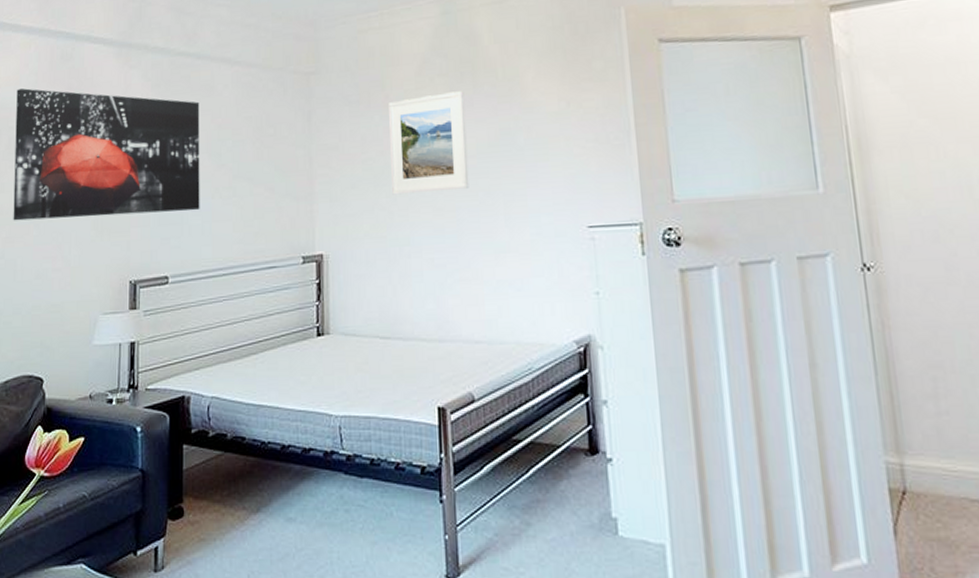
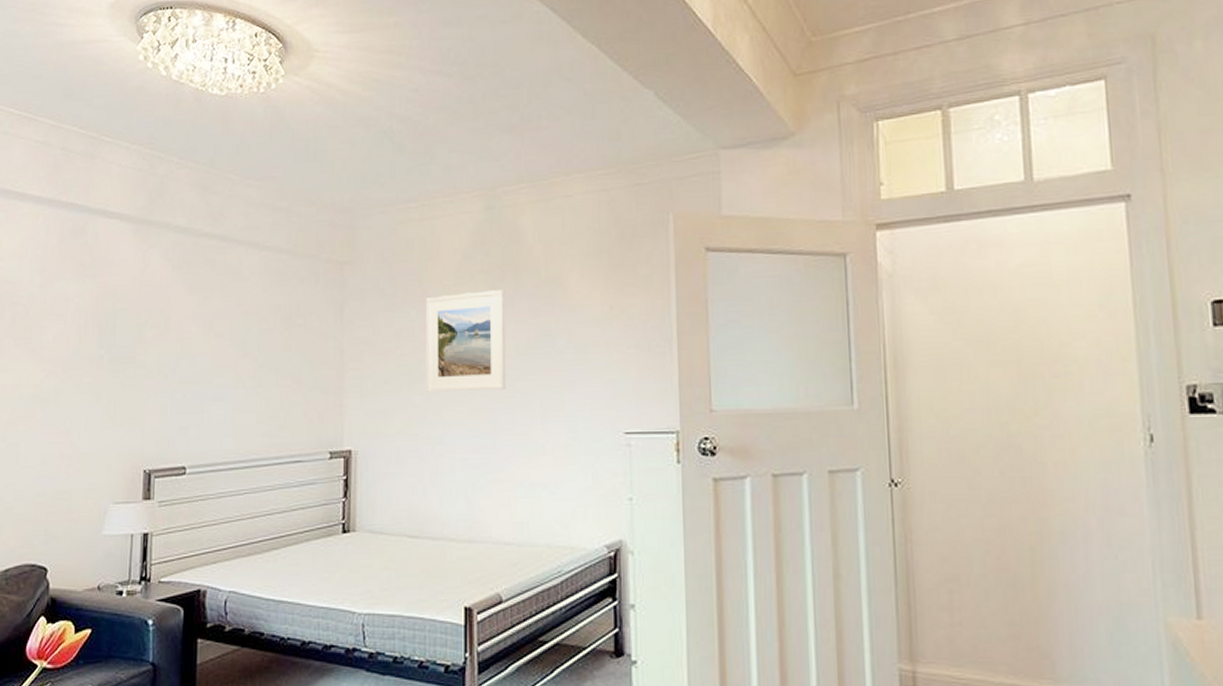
wall art: present [13,88,200,221] -> none [16,262,224,403]

